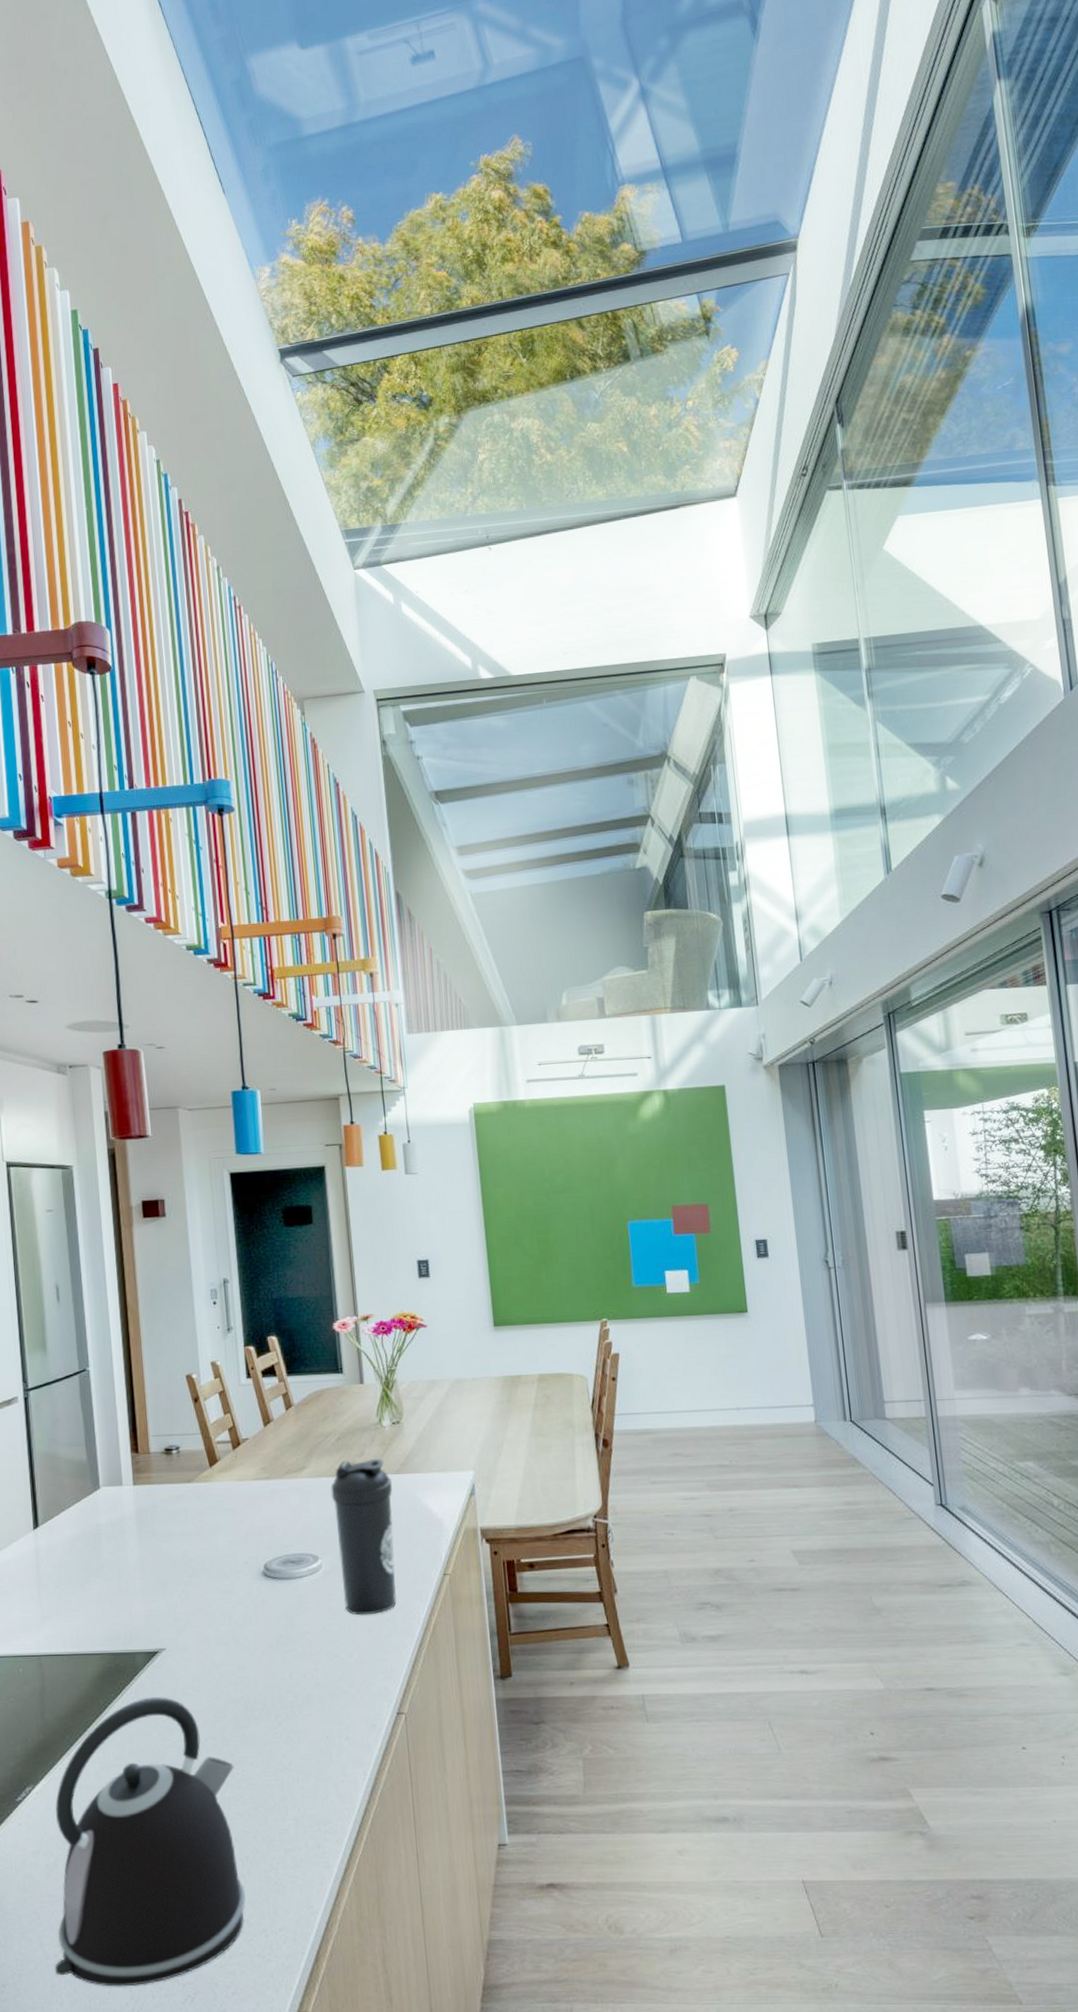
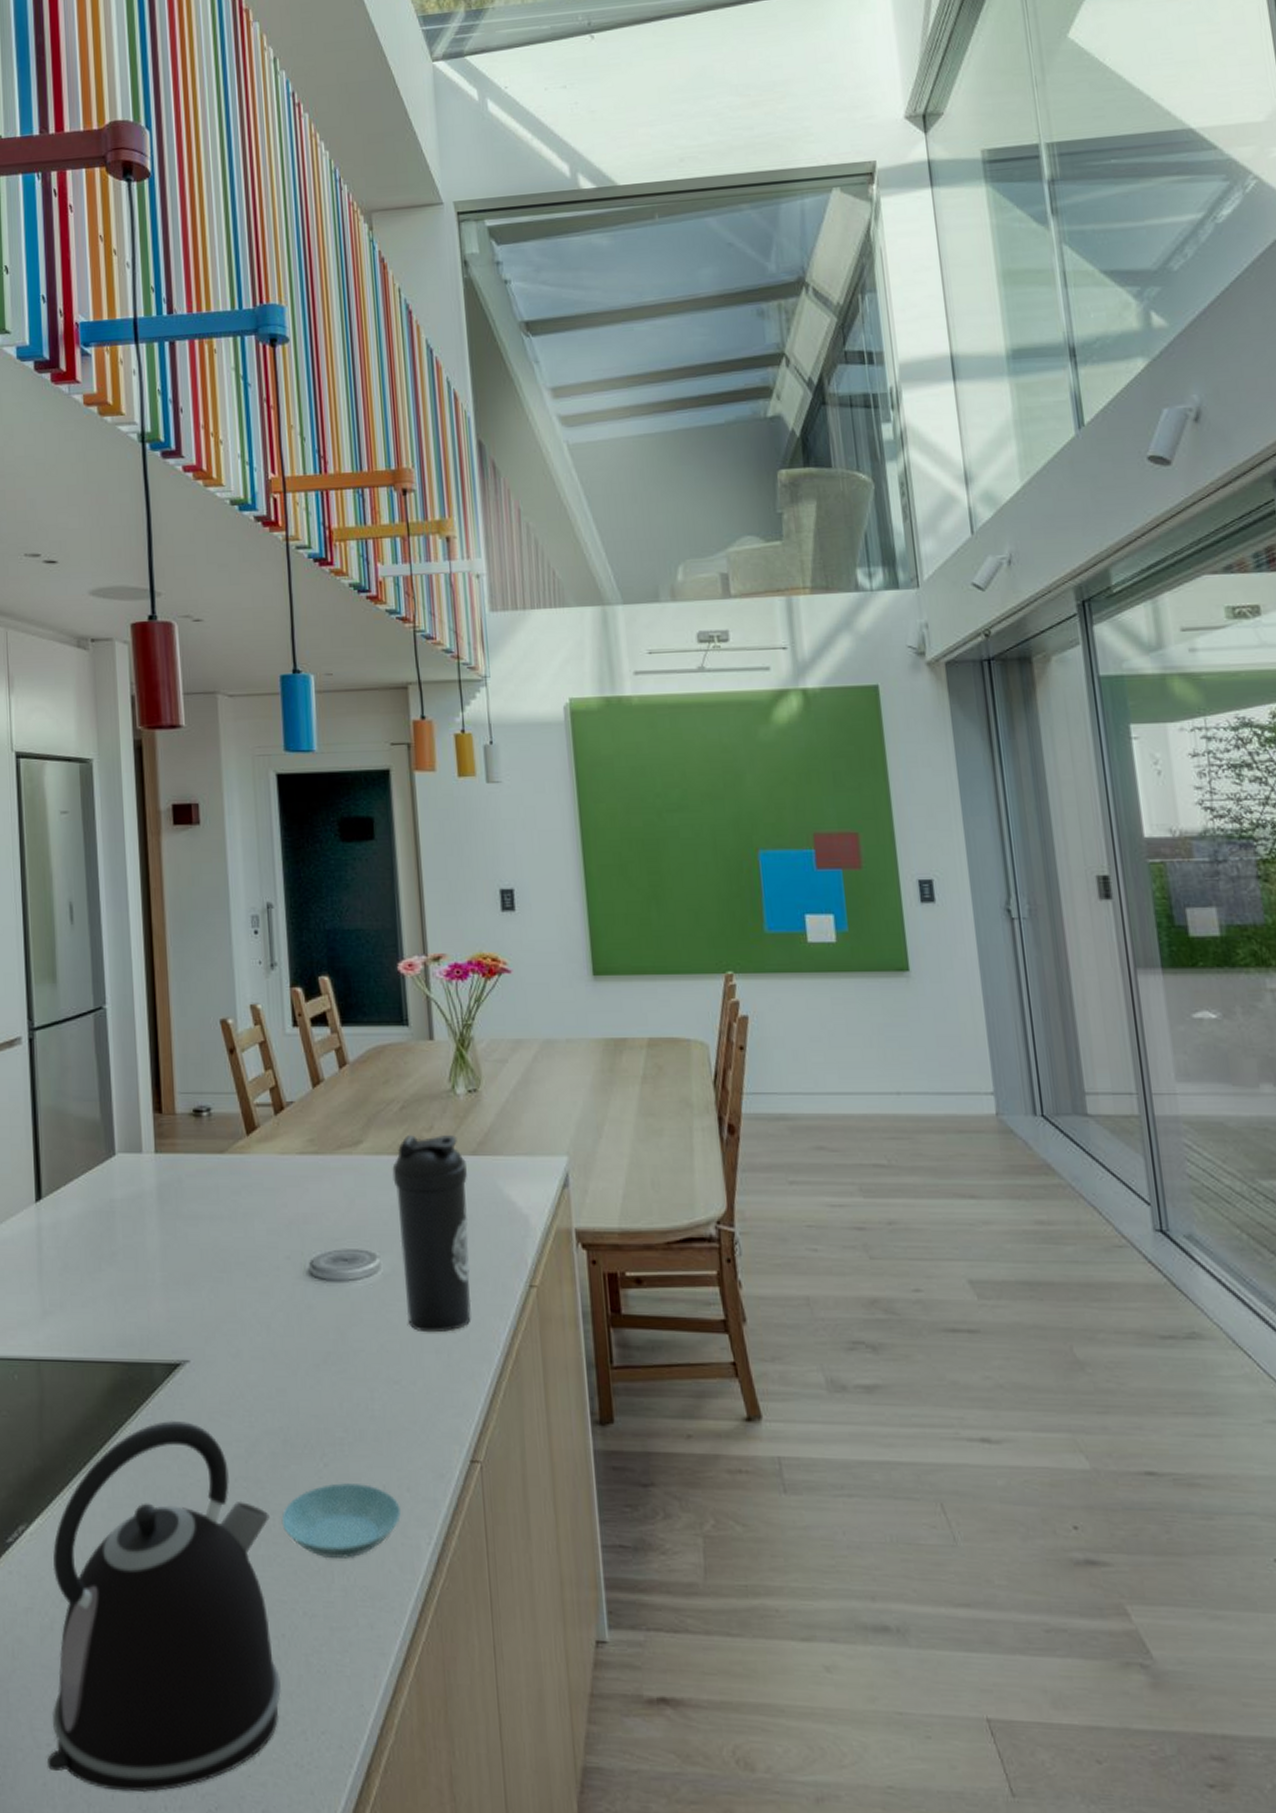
saucer: none [243,1736,341,1796] -> present [281,1483,401,1559]

